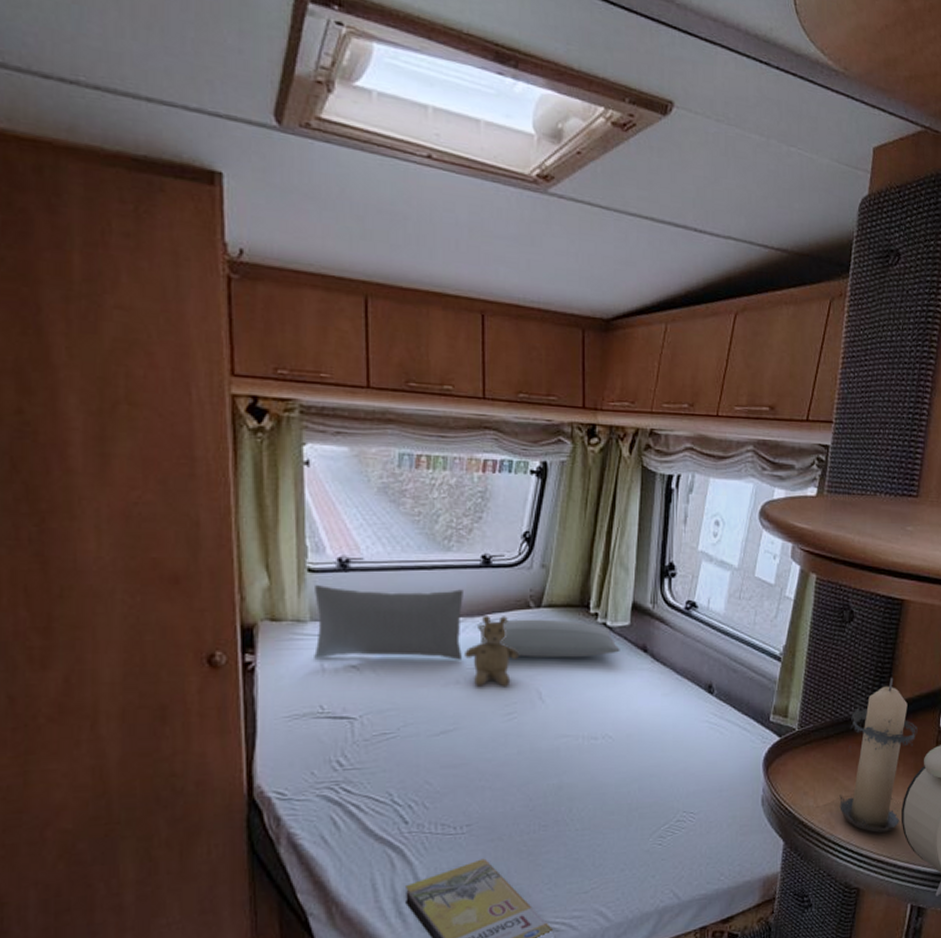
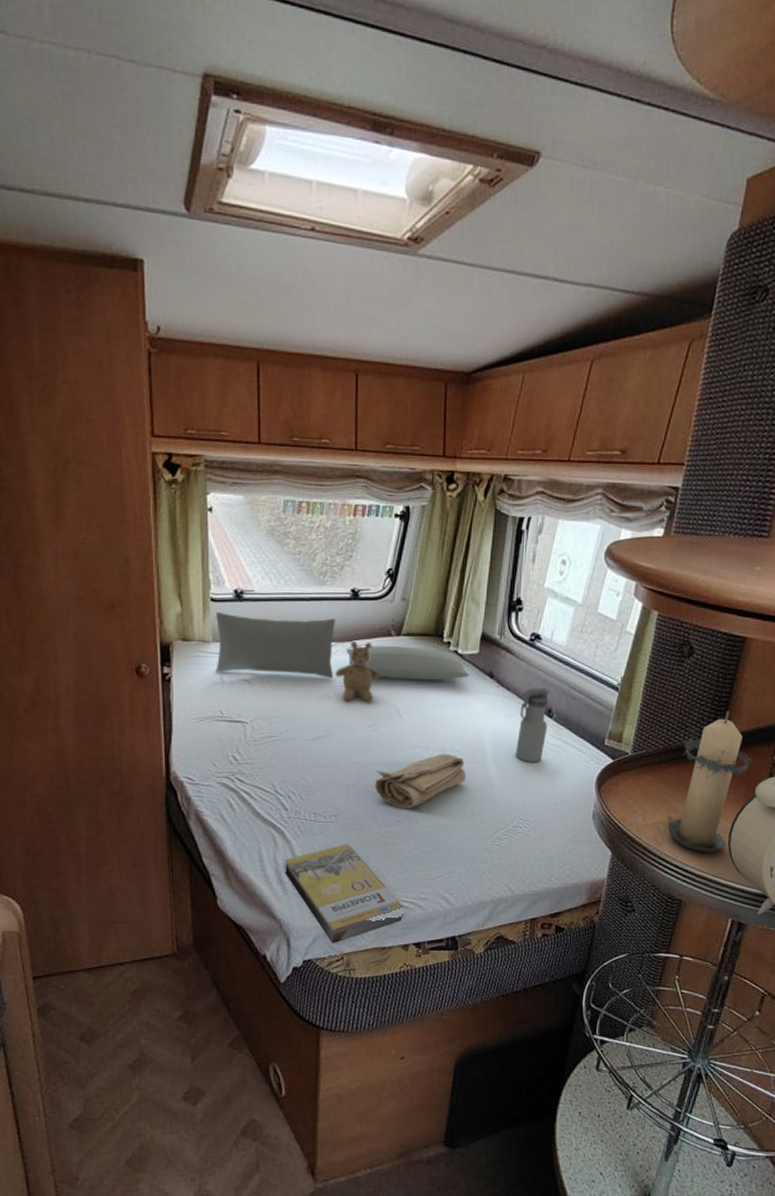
towel: none [515,741,622,811] -> present [375,753,467,810]
water bottle: none [675,662,709,746] -> present [515,688,549,762]

